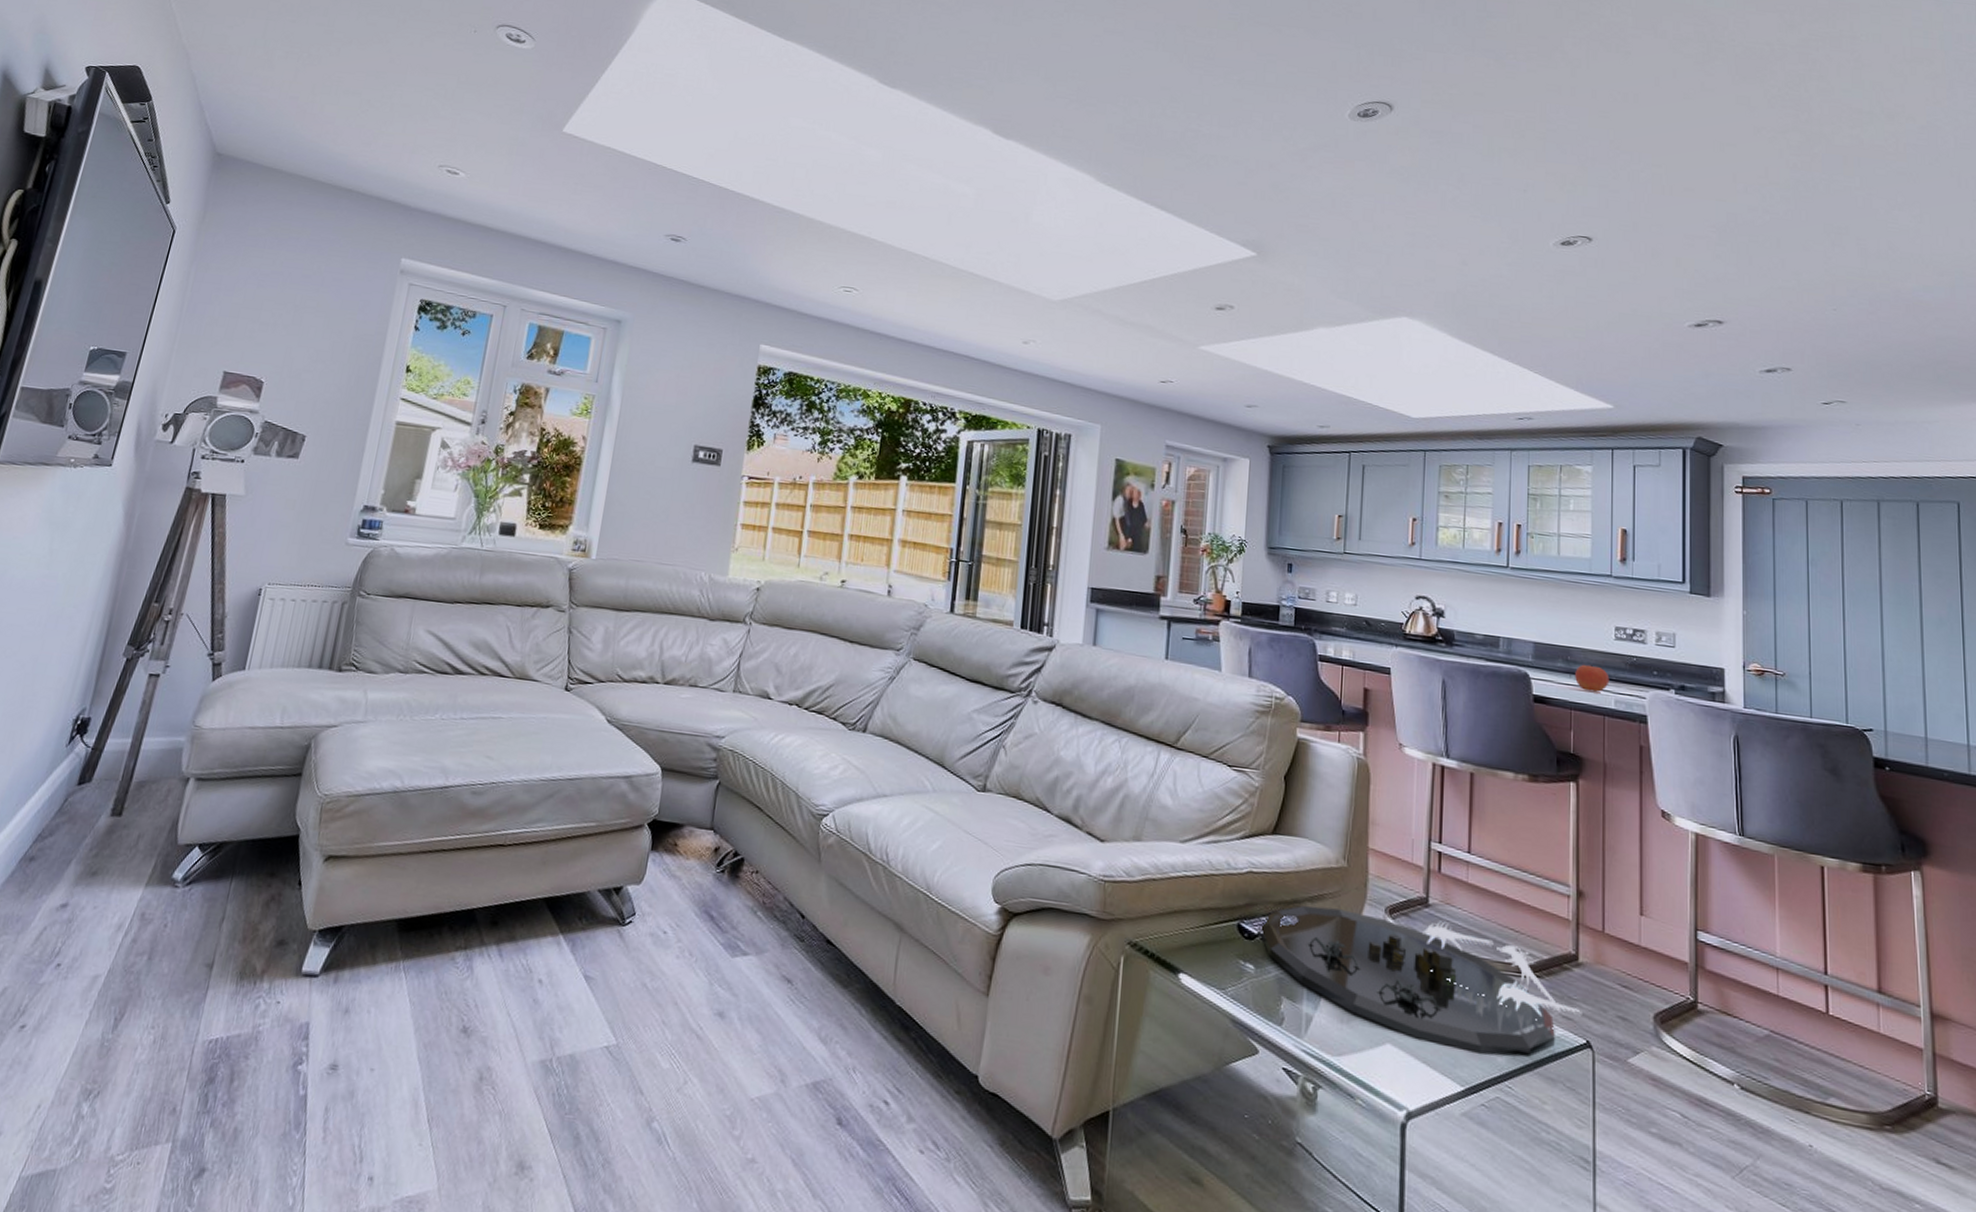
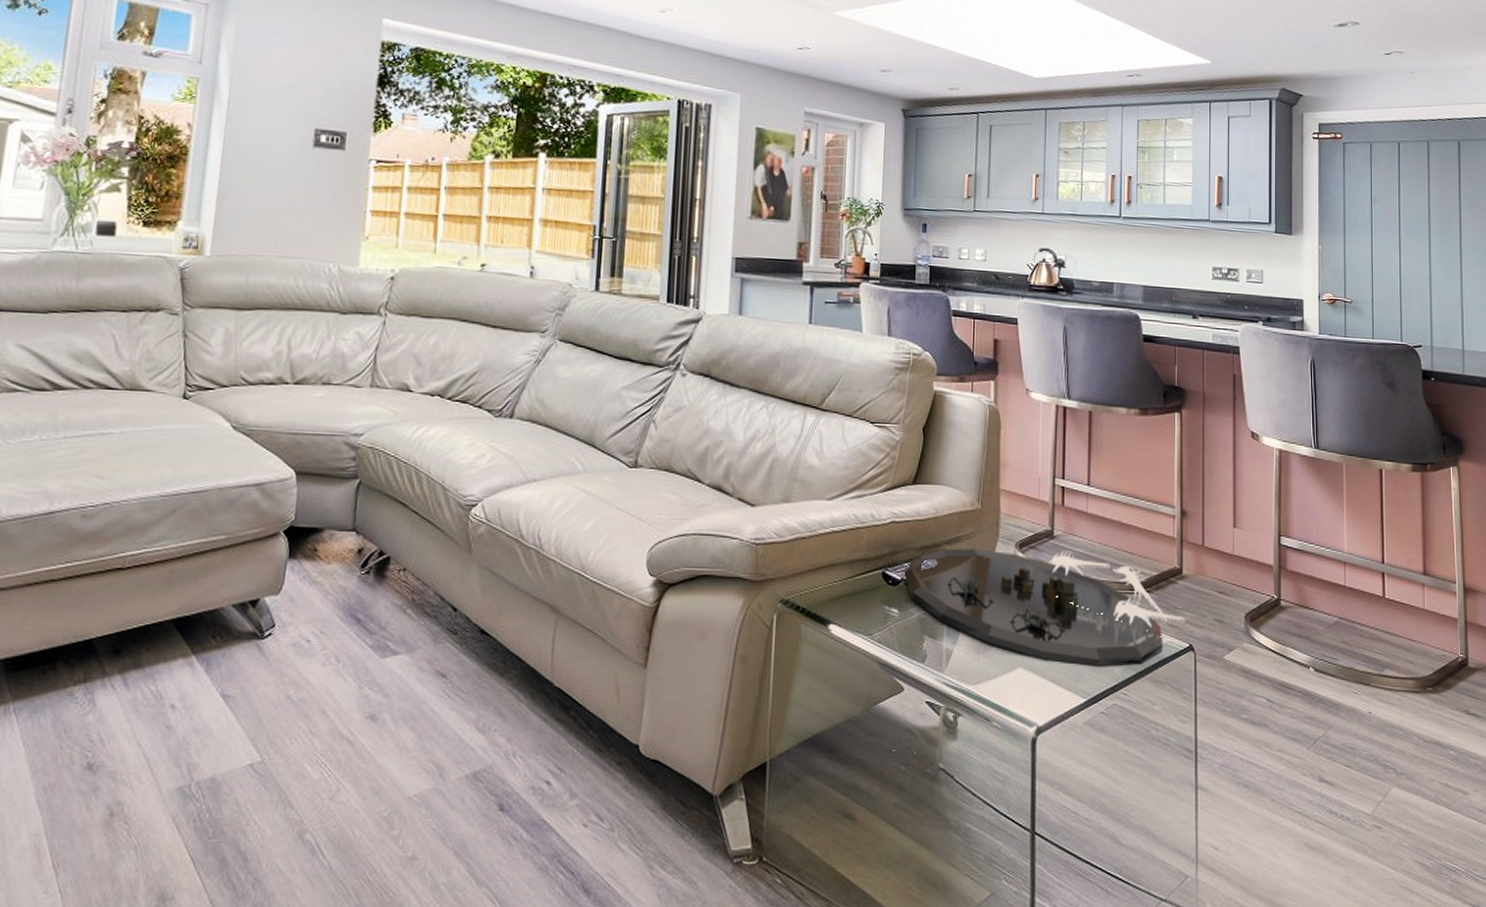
fruit: present [1575,664,1610,693] -> none [1179,303,1208,329]

